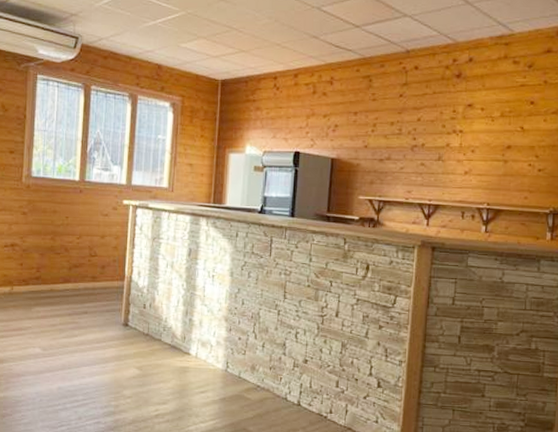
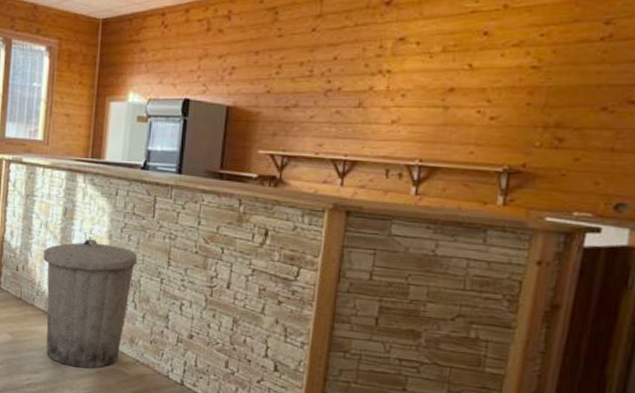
trash can: none [170,276,257,396] -> present [43,238,138,369]

